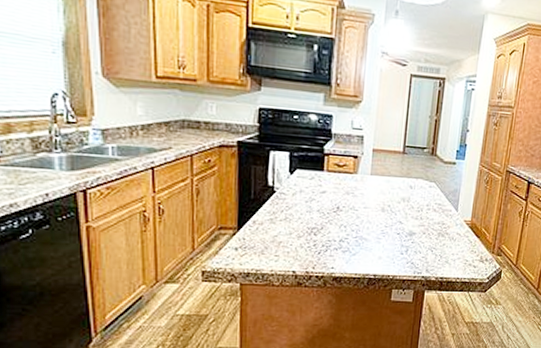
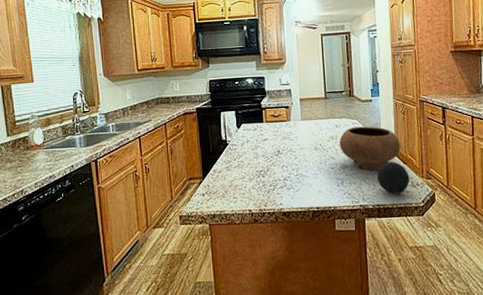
bowl: none [410,190,477,241] -> present [339,126,401,171]
decorative ball: none [445,233,480,268] -> present [376,161,410,194]

